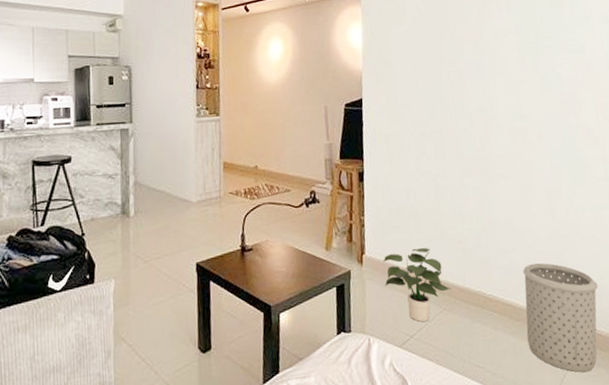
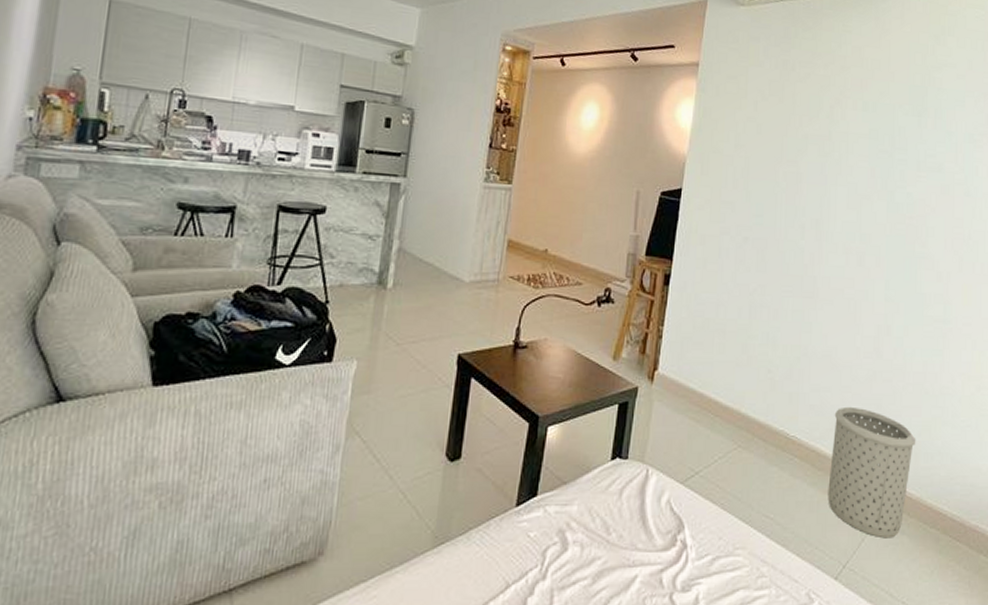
potted plant: present [383,247,452,323] -> none [674,371,751,458]

